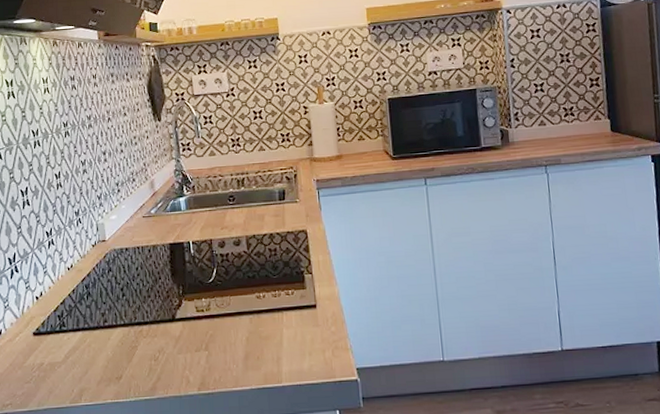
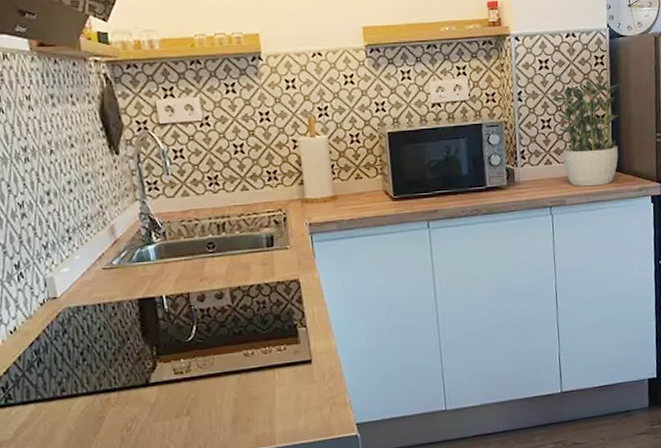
potted plant: none [544,42,617,147] -> present [552,75,623,187]

